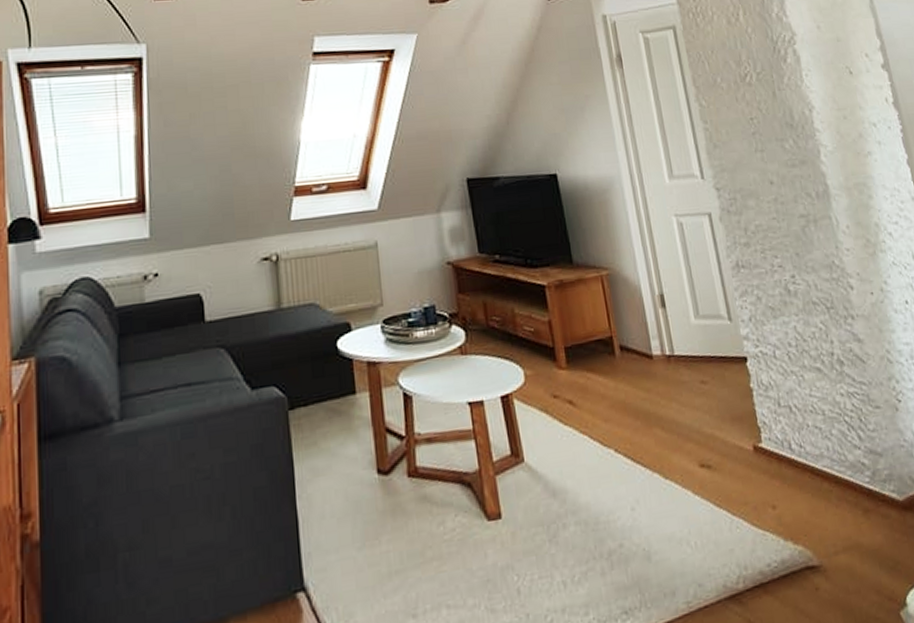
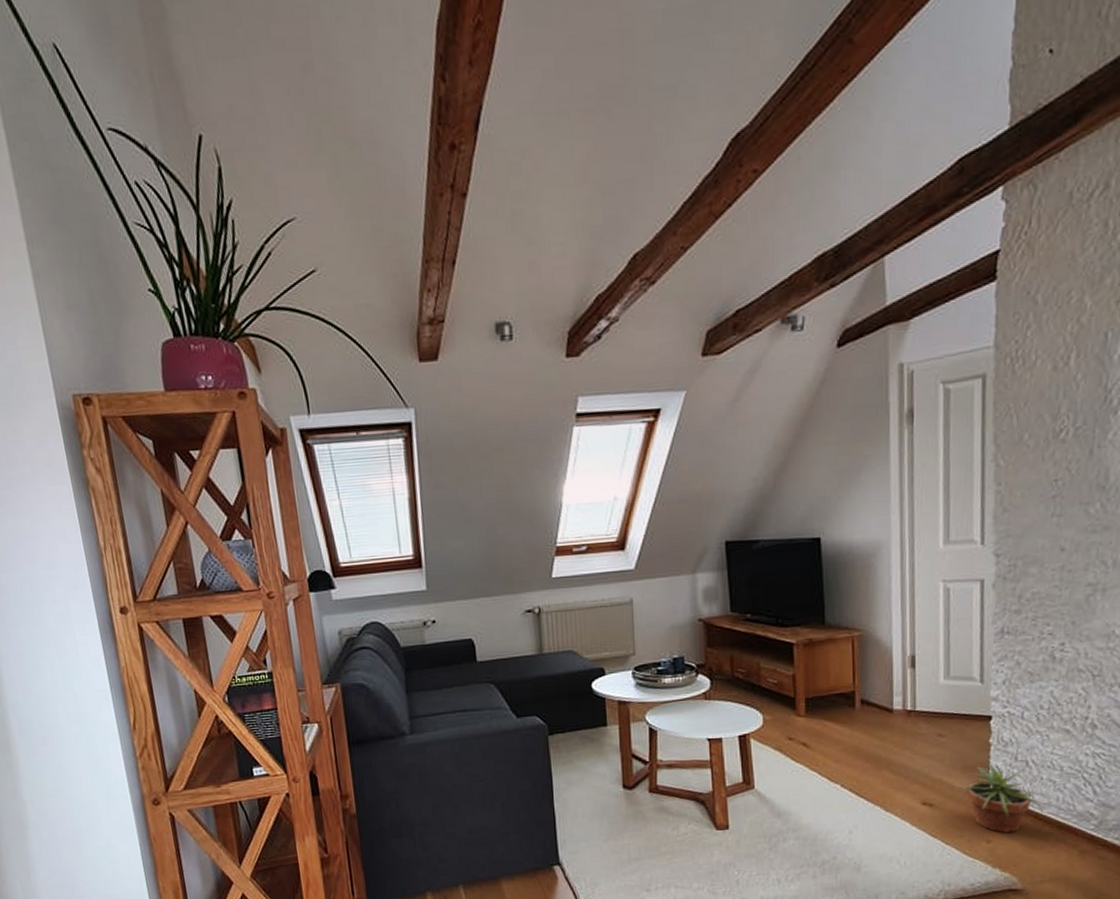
potted plant: none [725,411,821,495] -> present [952,763,1051,833]

